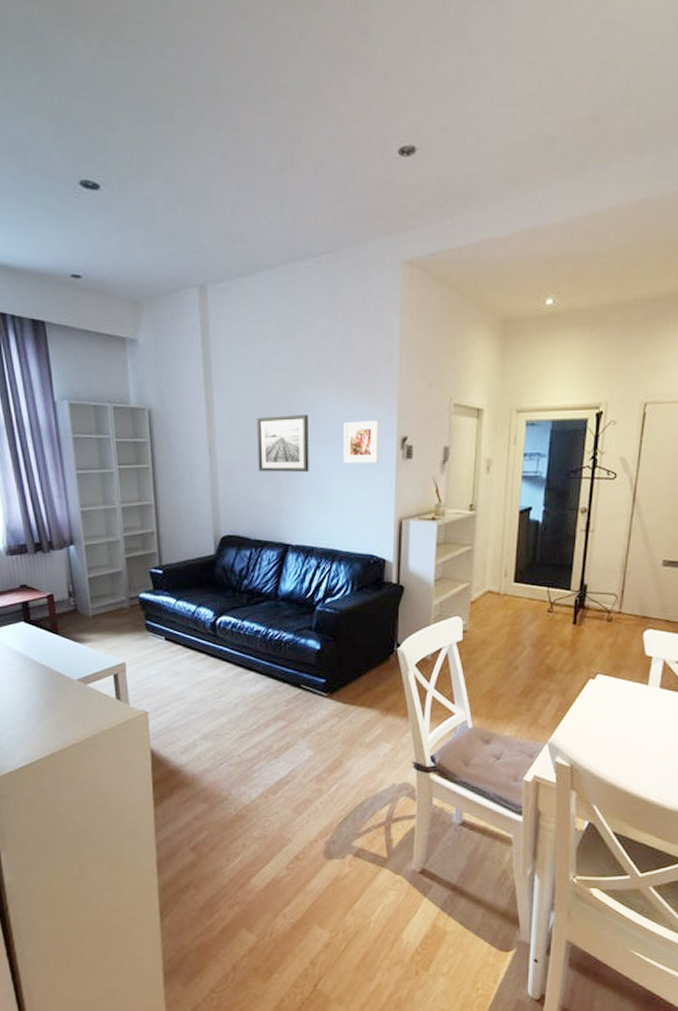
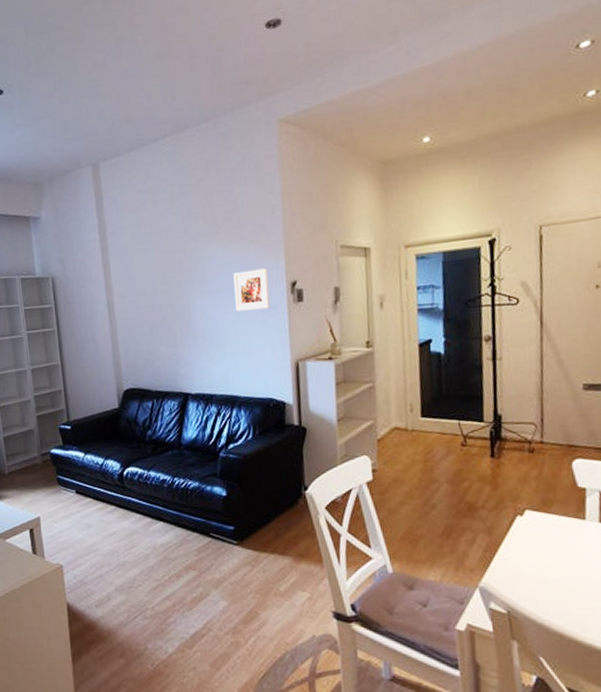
wall art: present [256,415,309,473] -> none [150,269,203,326]

